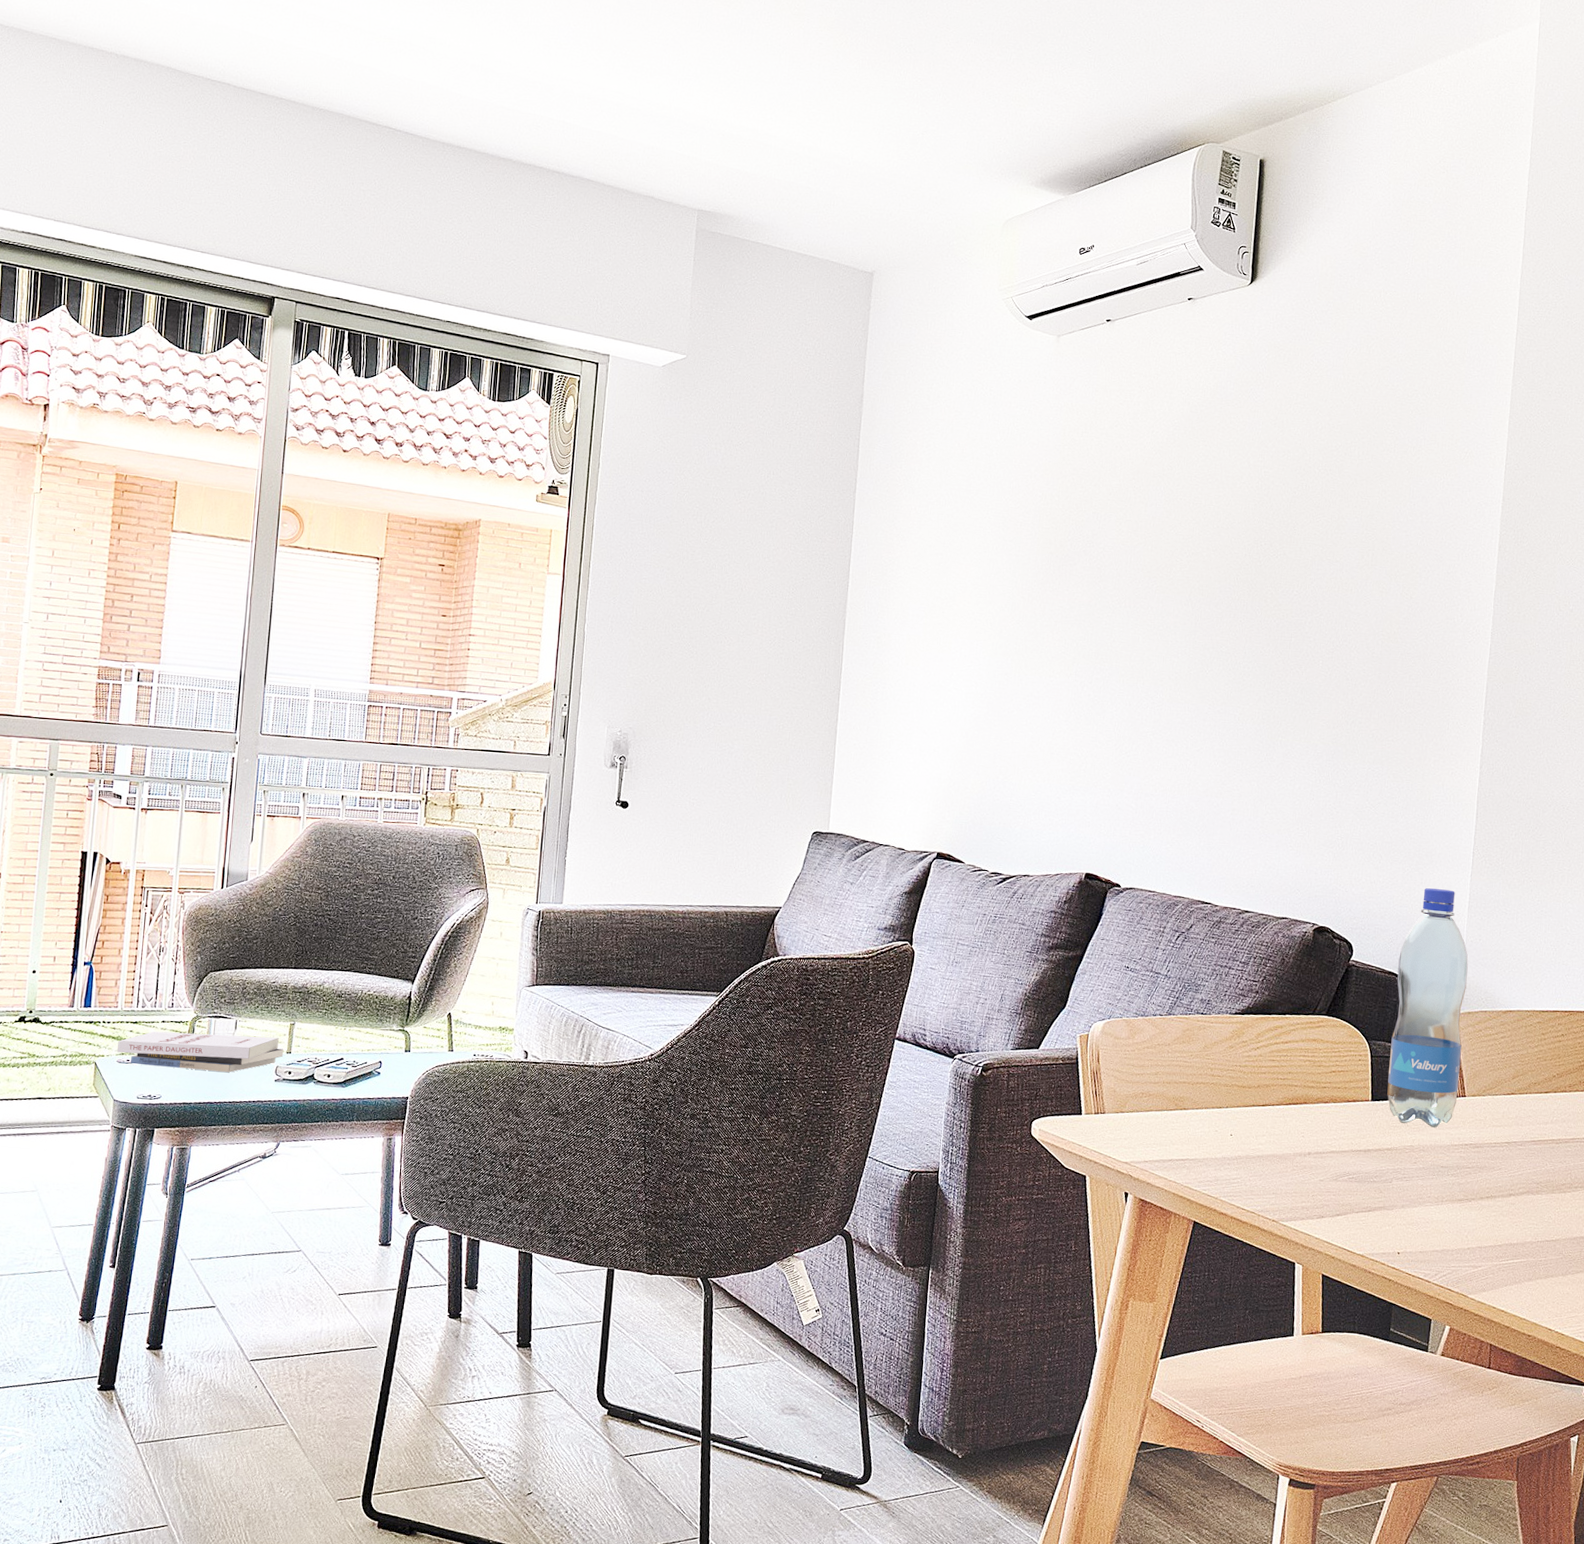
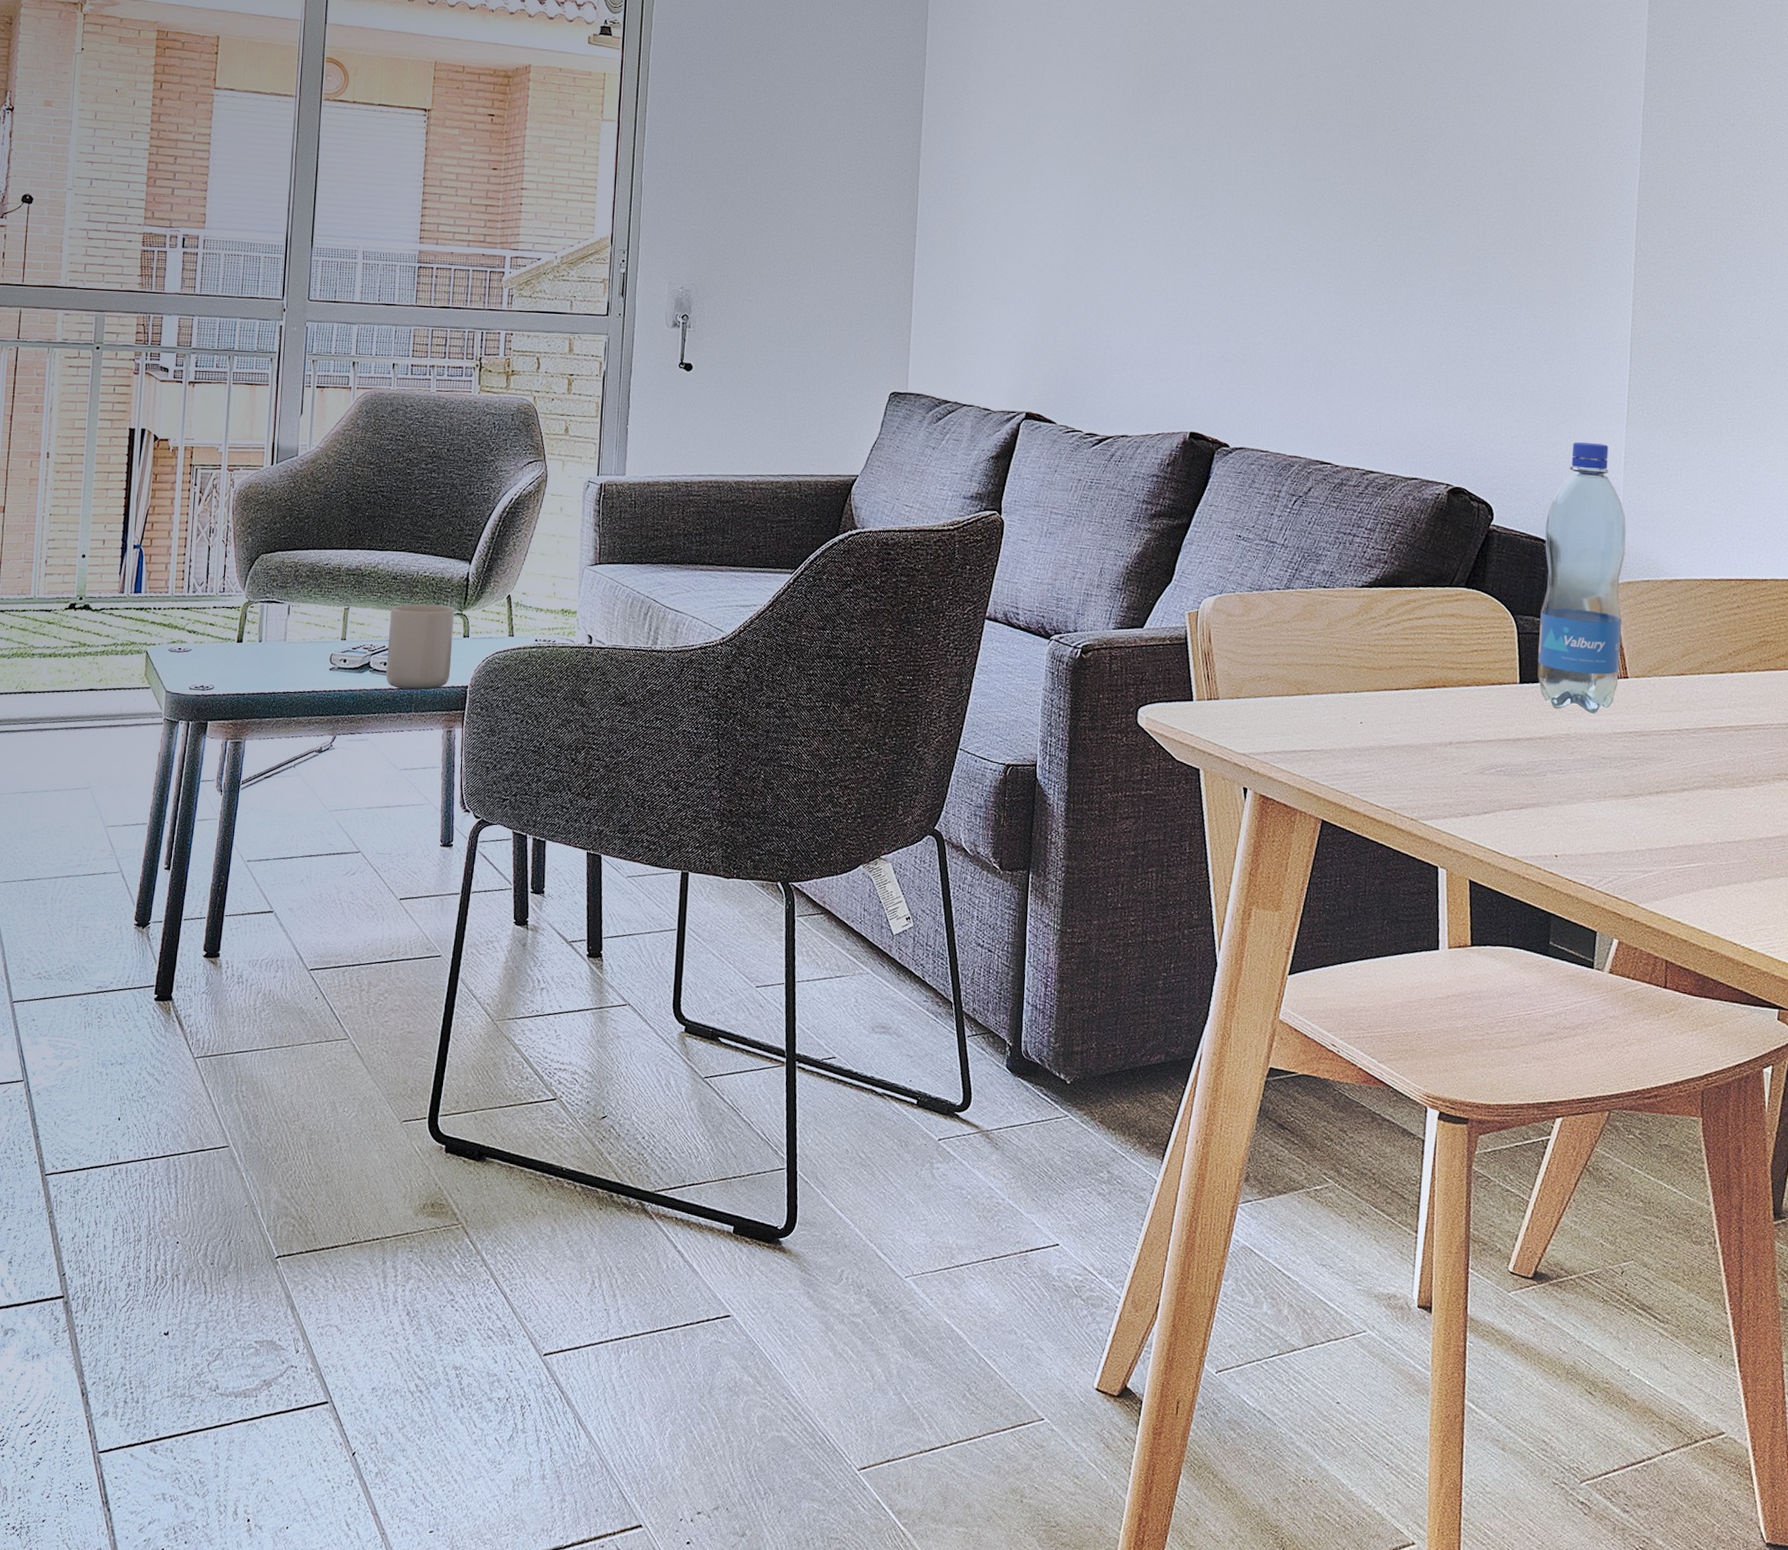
books: present [117,1031,284,1072] -> none [169,617,338,661]
cup: none [329,1020,397,1101] -> present [385,604,455,690]

